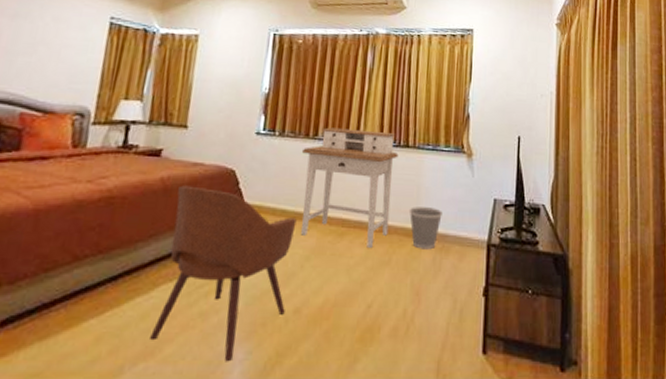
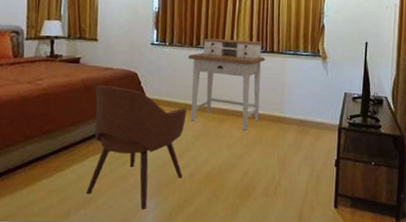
wastebasket: present [409,207,442,250] -> none [275,99,302,132]

